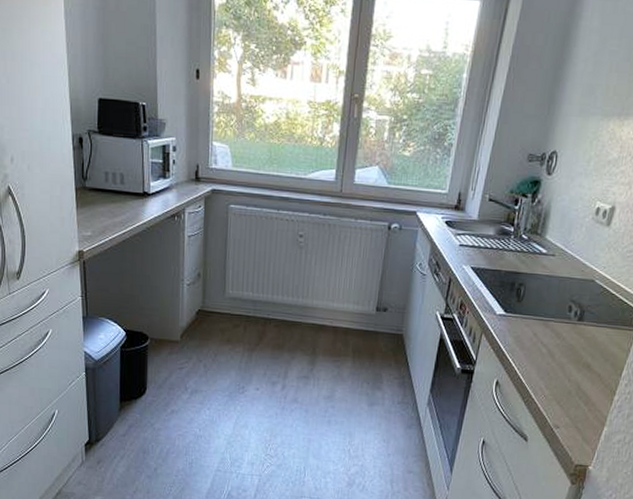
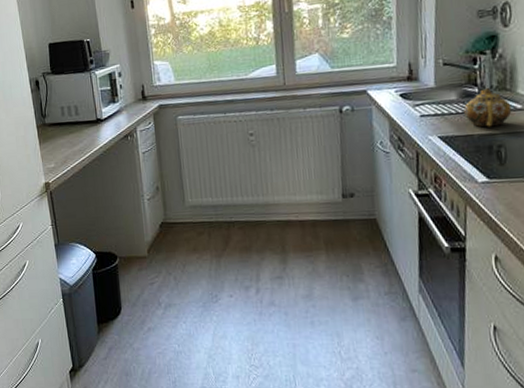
teapot: none [497,228,538,266] -> present [464,87,512,127]

